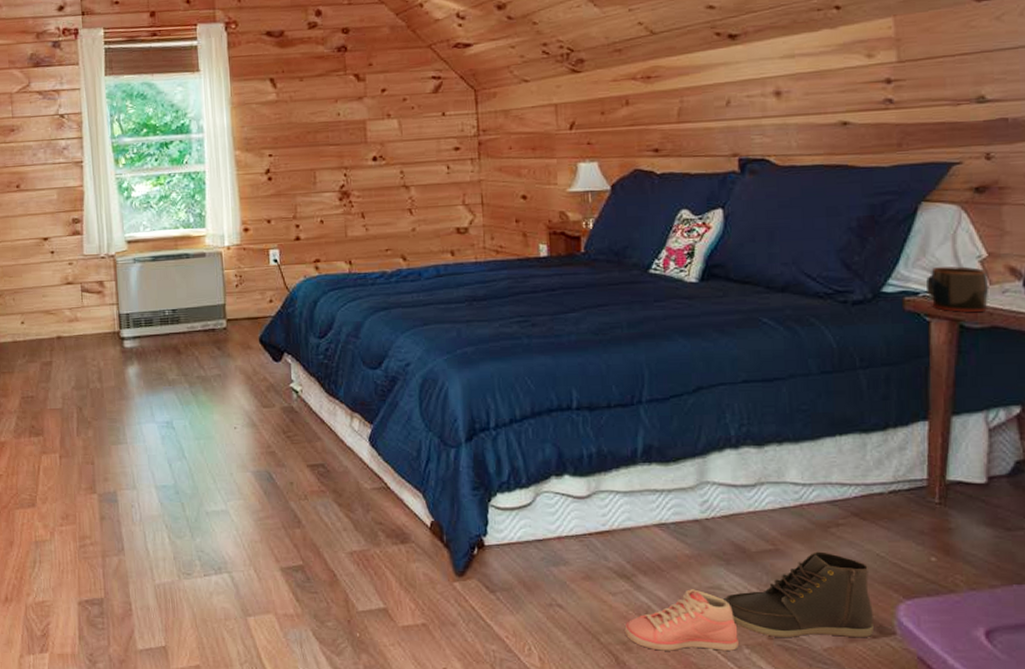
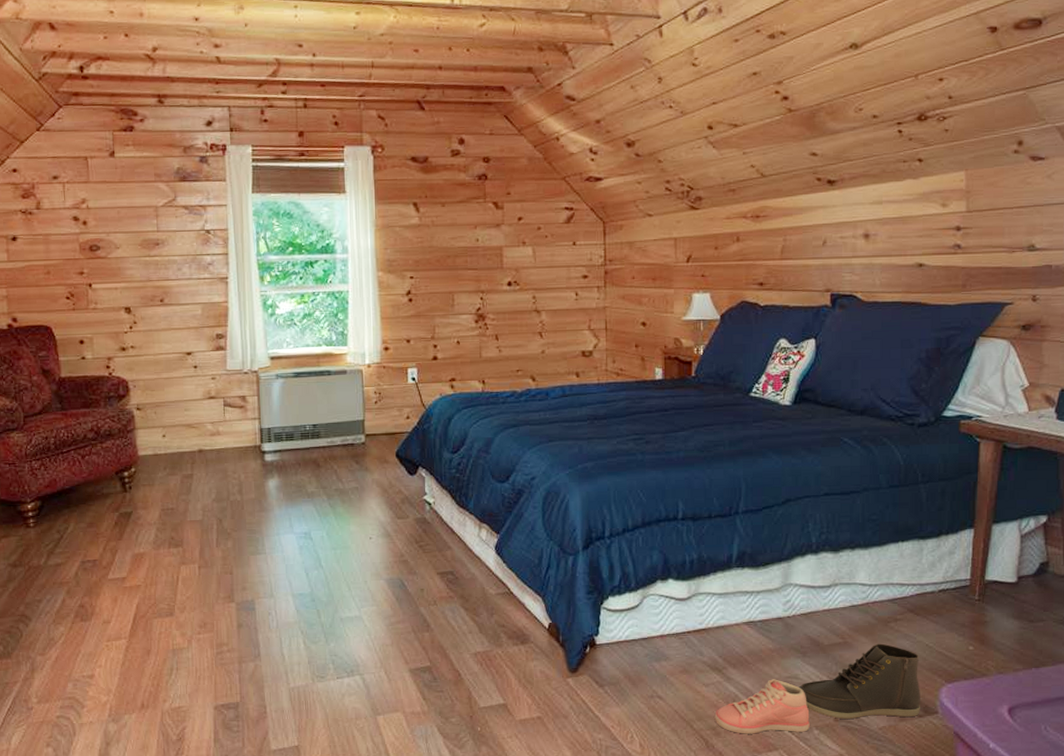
mug: present [926,266,989,313] -> none [979,394,1029,435]

